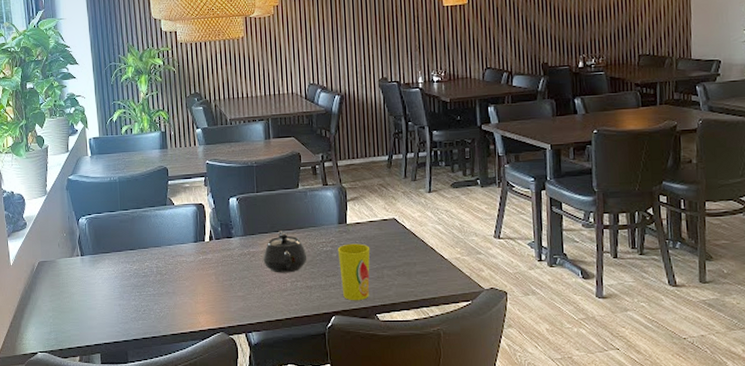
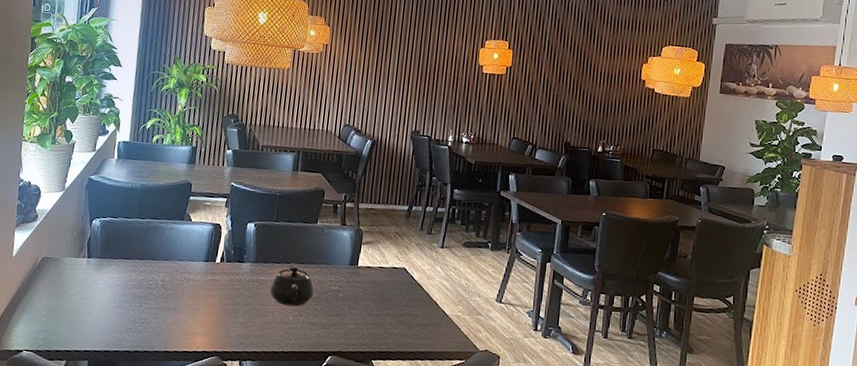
cup: present [337,243,370,301] -> none [342,286,377,345]

